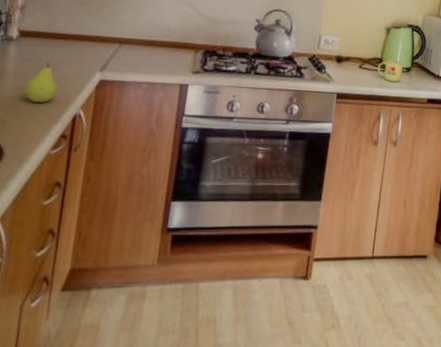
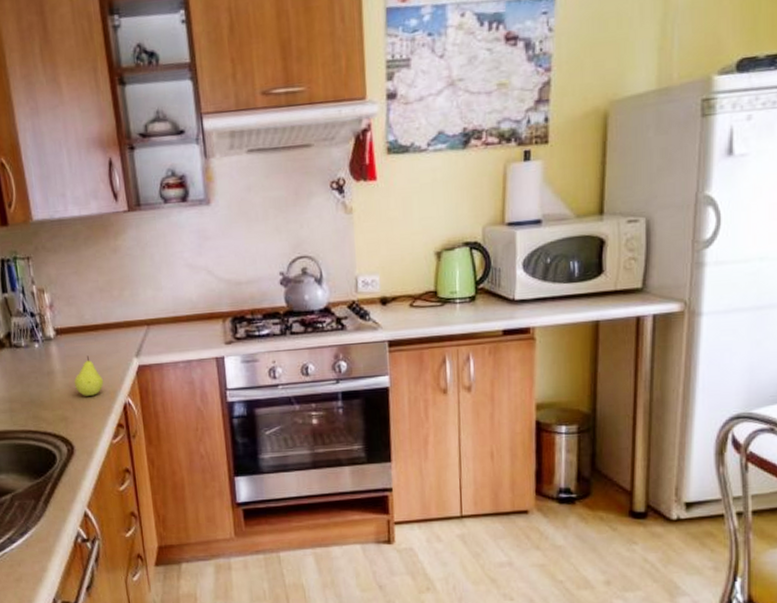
mug: present [377,60,404,83] -> none [433,290,466,317]

